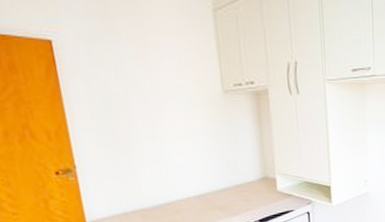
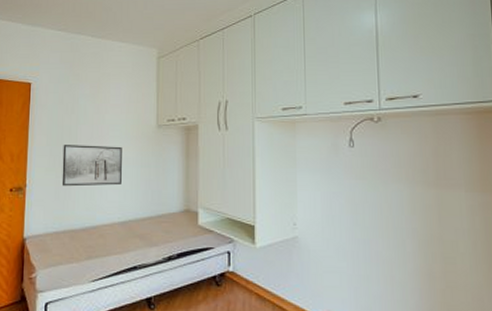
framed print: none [113,116,191,164] -> present [61,145,122,187]

